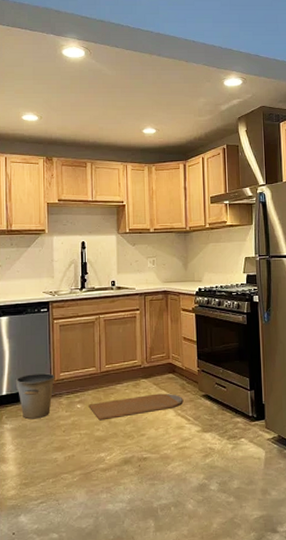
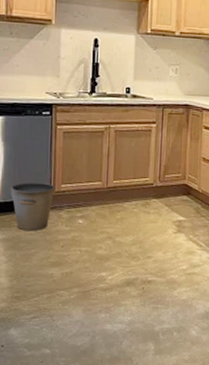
door mat: present [88,393,182,421] -> none [91,215,196,239]

